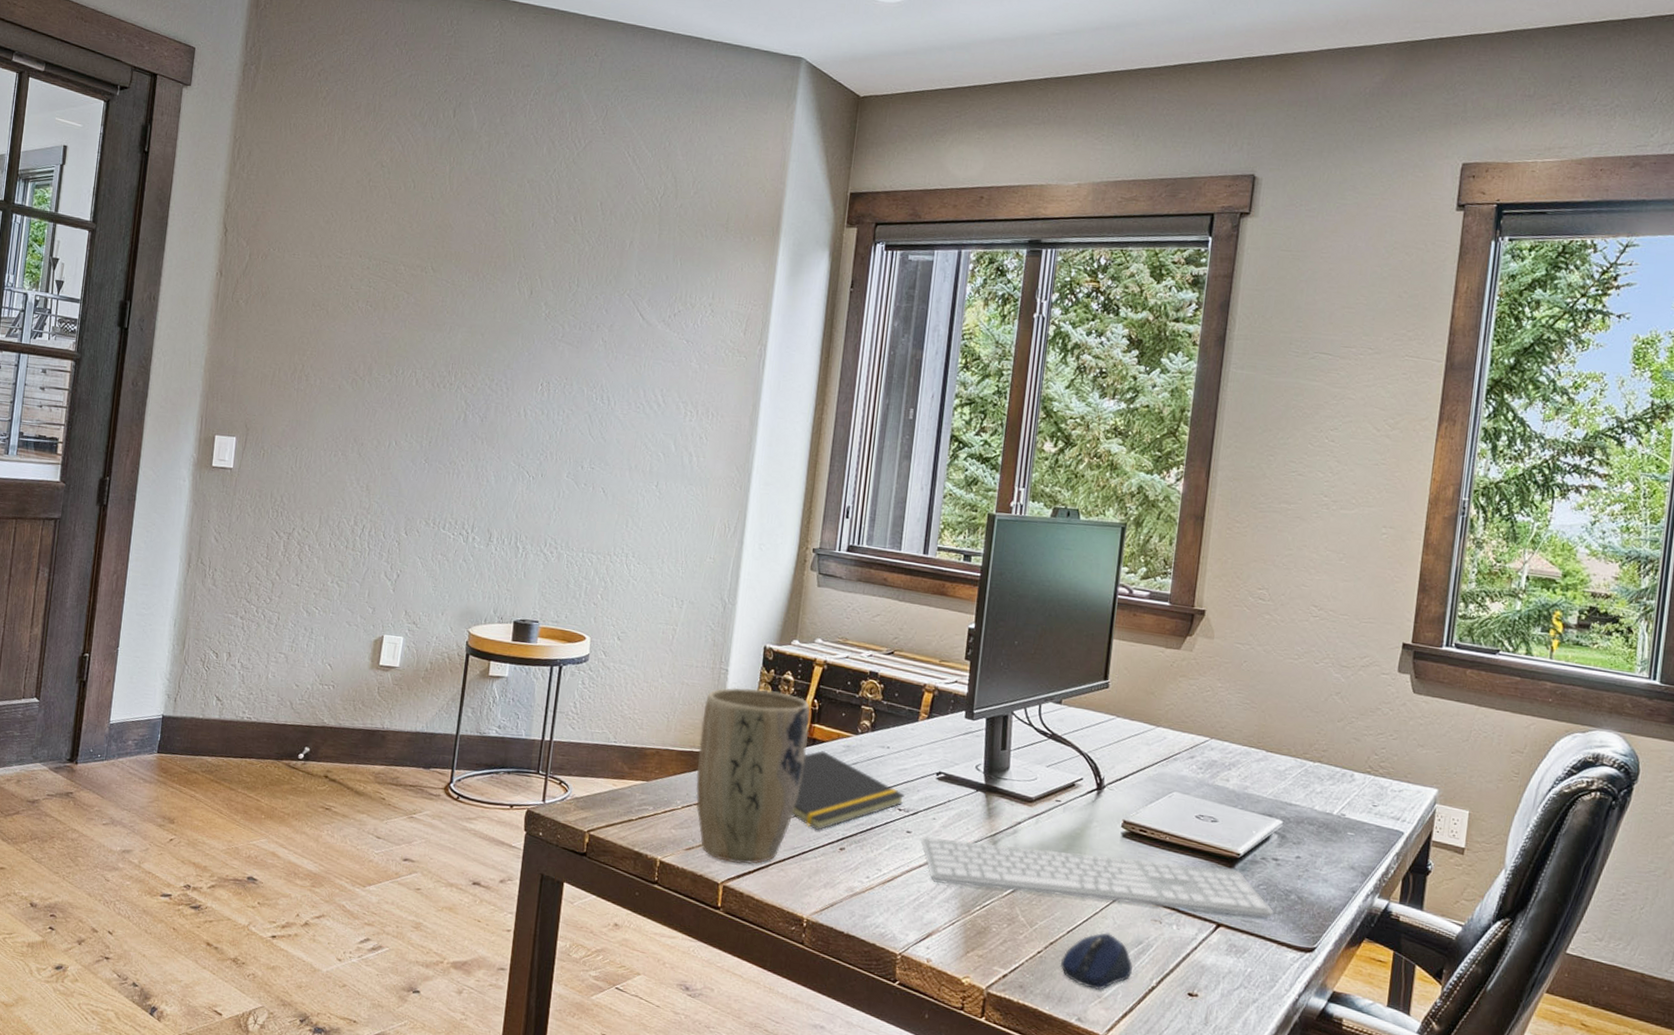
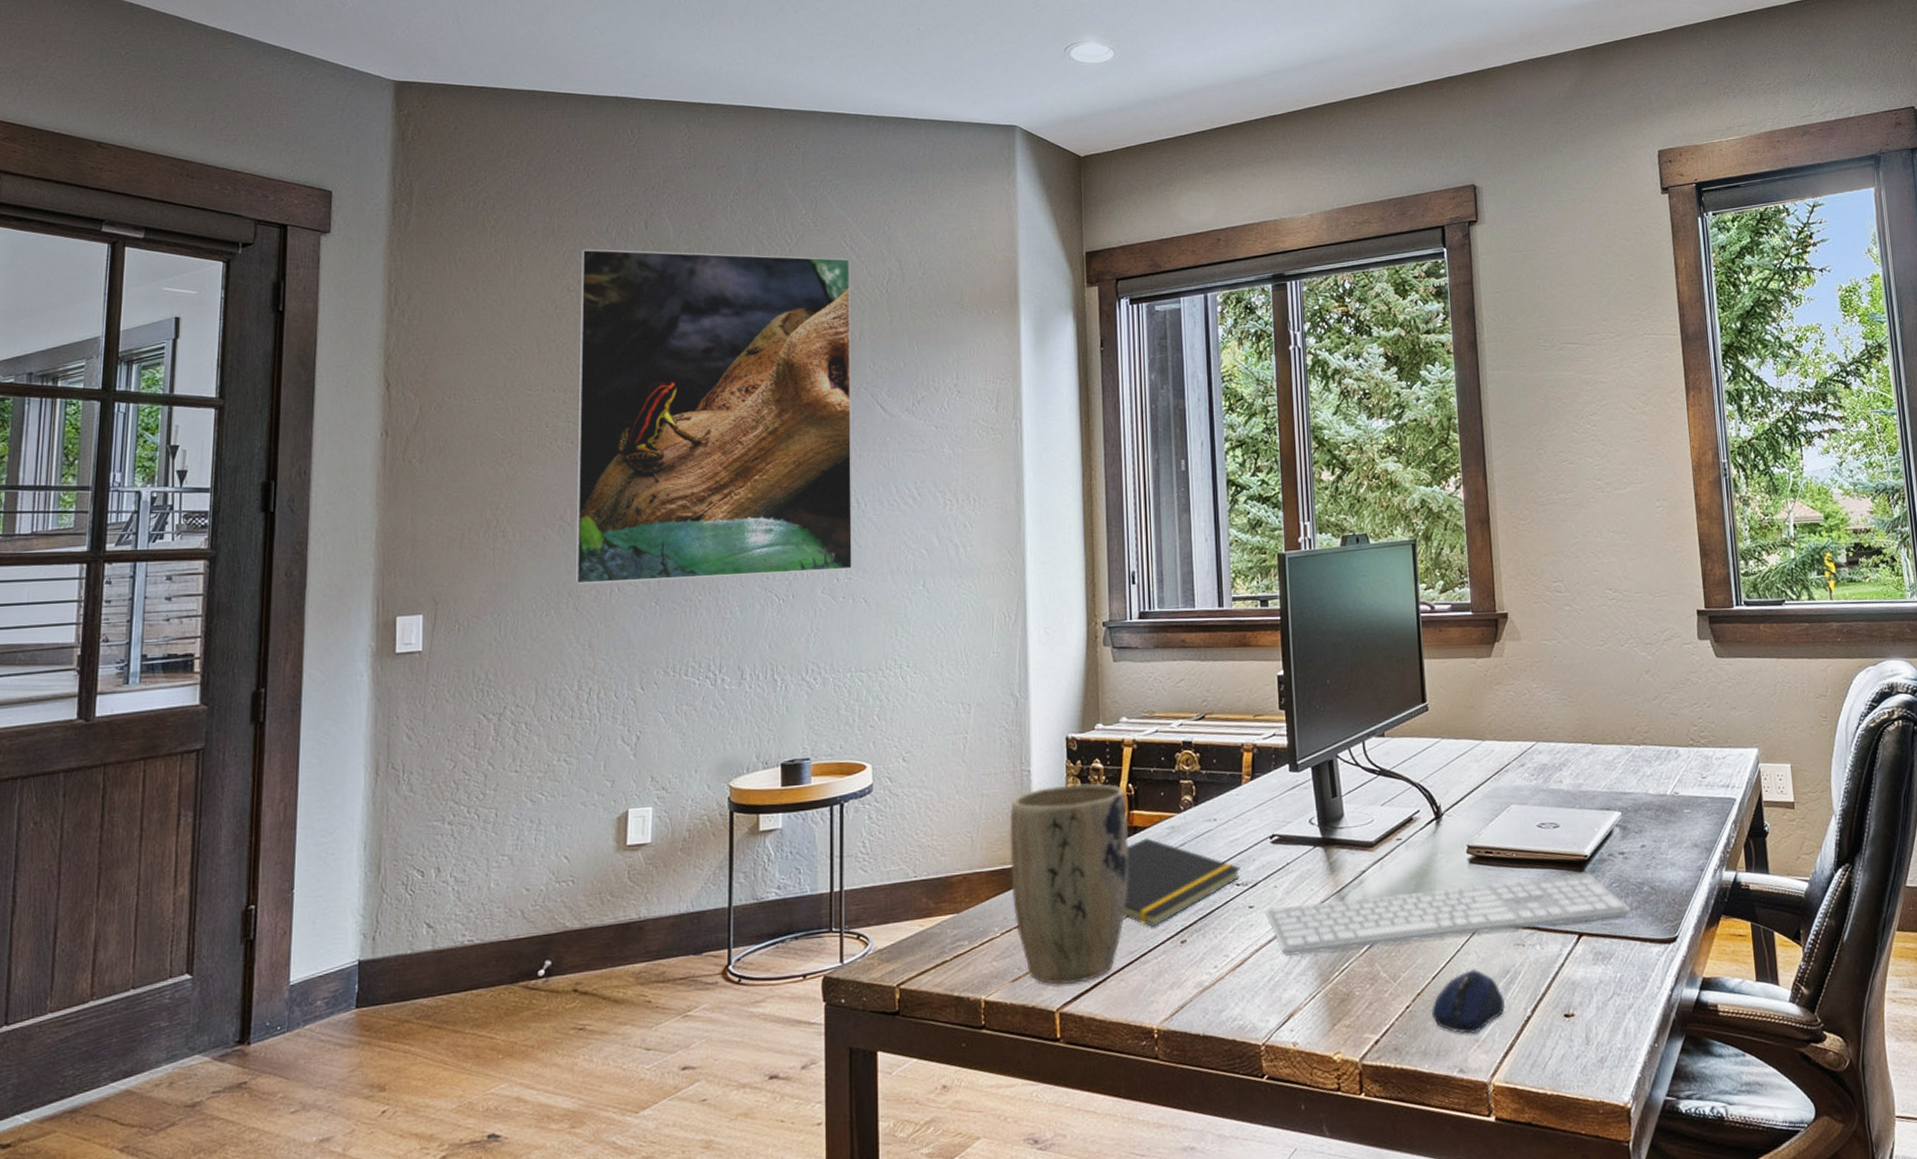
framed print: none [361,129,631,460] -> present [576,249,853,585]

